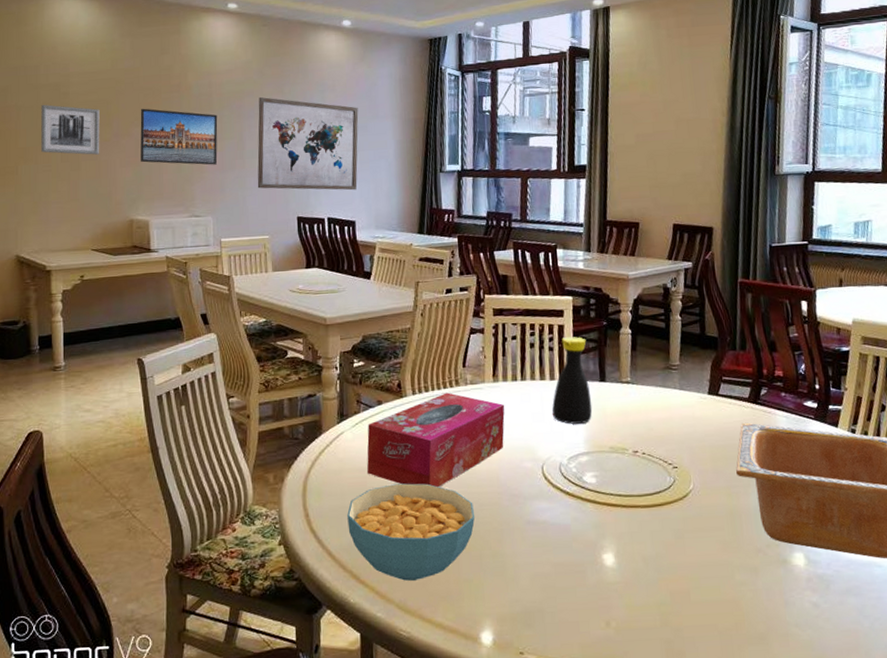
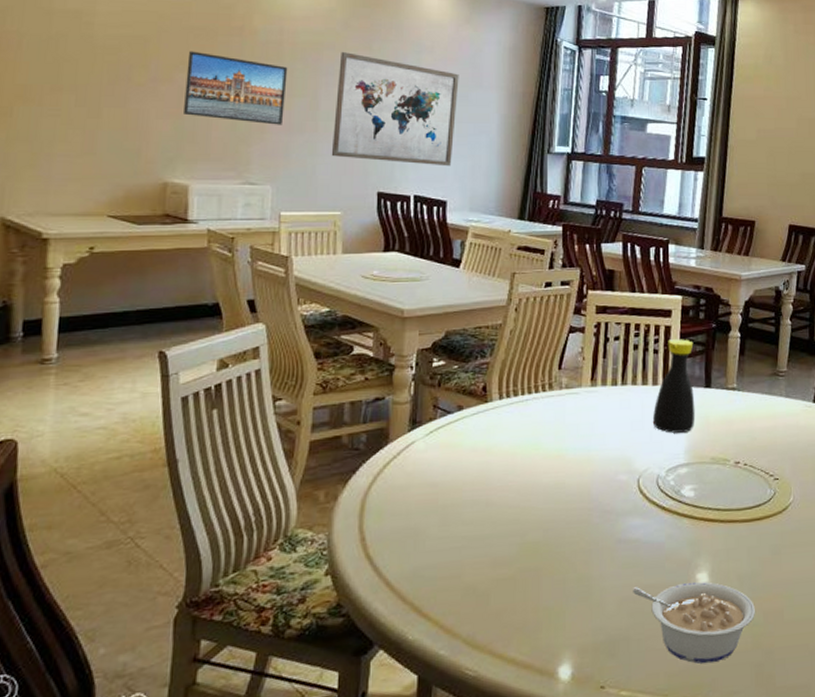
wall art: present [41,105,100,155] -> none [48,34,134,101]
cereal bowl: present [347,483,475,581] -> none [412,499,560,612]
tissue box: present [367,392,505,488] -> none [440,397,602,505]
legume: none [544,561,663,638] -> present [633,581,756,664]

